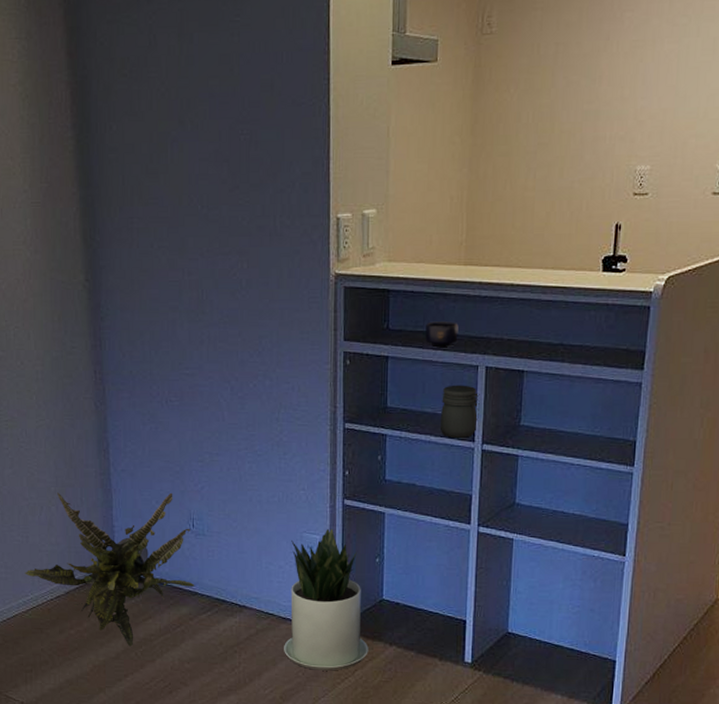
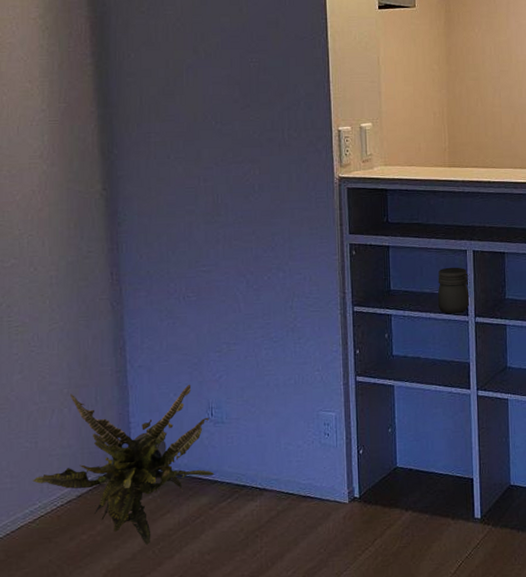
planter: present [284,528,369,671] -> none [305,404,386,545]
mug: present [425,322,459,347] -> none [420,214,448,236]

